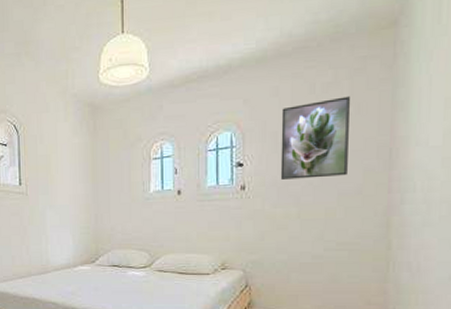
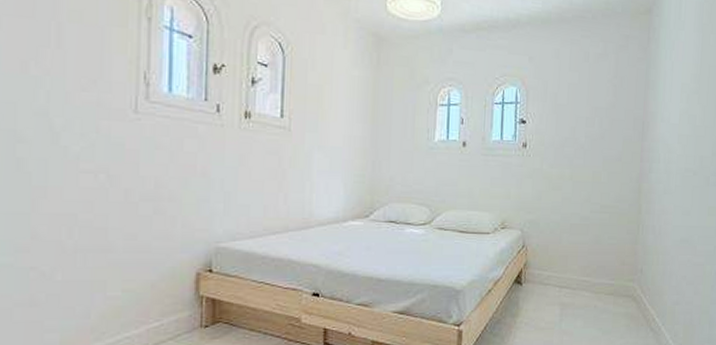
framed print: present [280,96,350,180] -> none [557,69,615,142]

